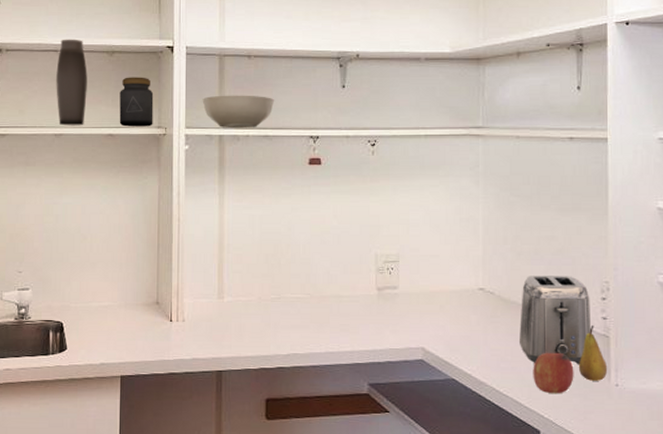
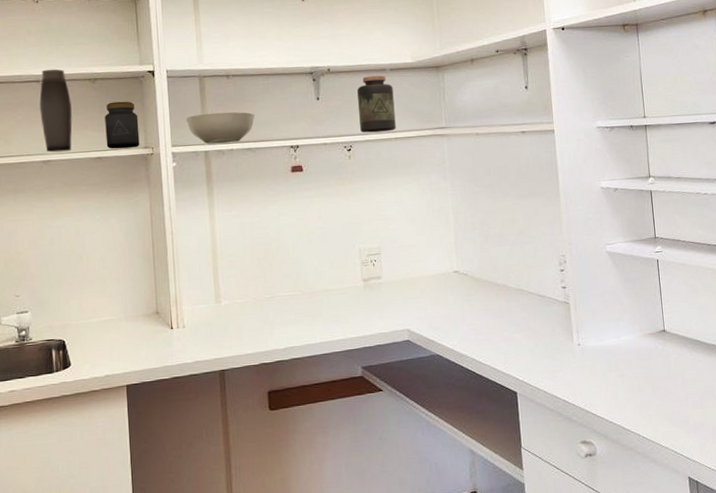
jar: none [386,65,427,128] -> present [357,75,396,133]
toaster: present [520,276,592,365] -> none [491,253,554,333]
fruit: present [533,352,574,394] -> none [506,321,542,359]
fruit: present [579,324,608,381] -> none [545,294,570,343]

